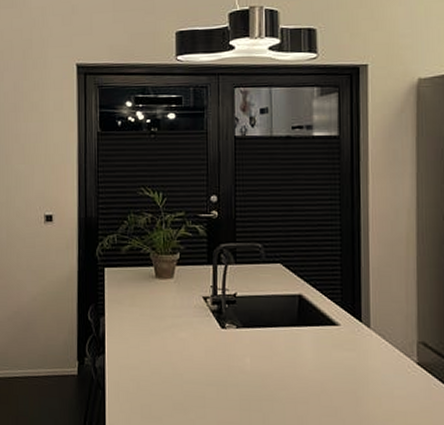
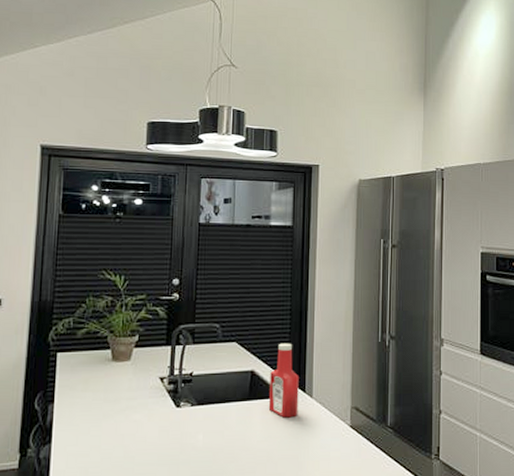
ketchup bottle: none [320,266,354,348] -> present [269,343,299,418]

